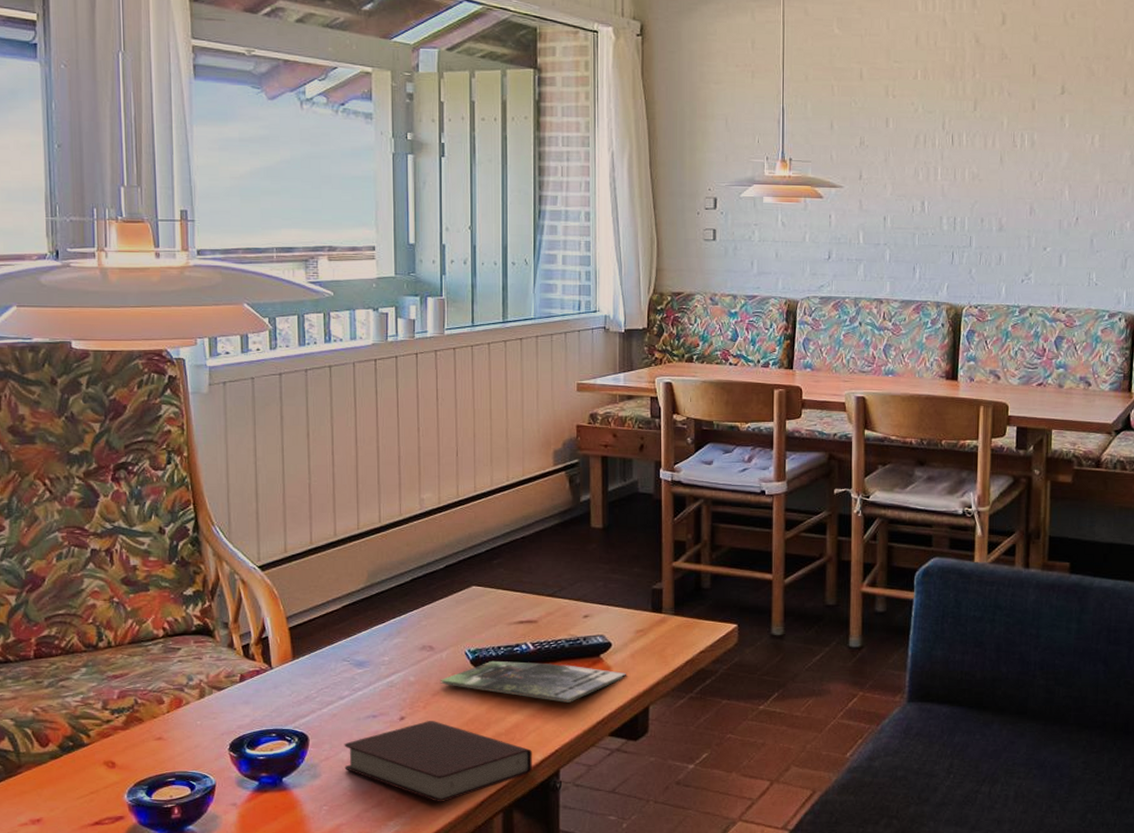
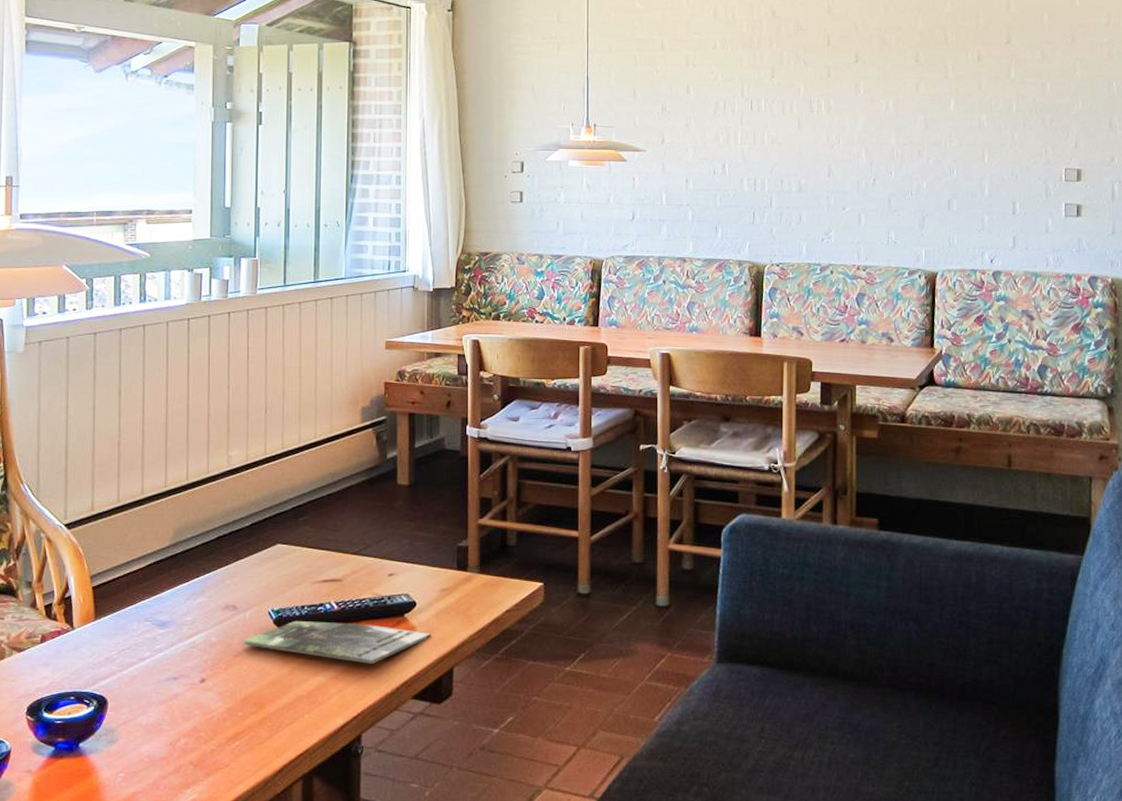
book: present [344,721,532,802] -> none [142,683,334,769]

